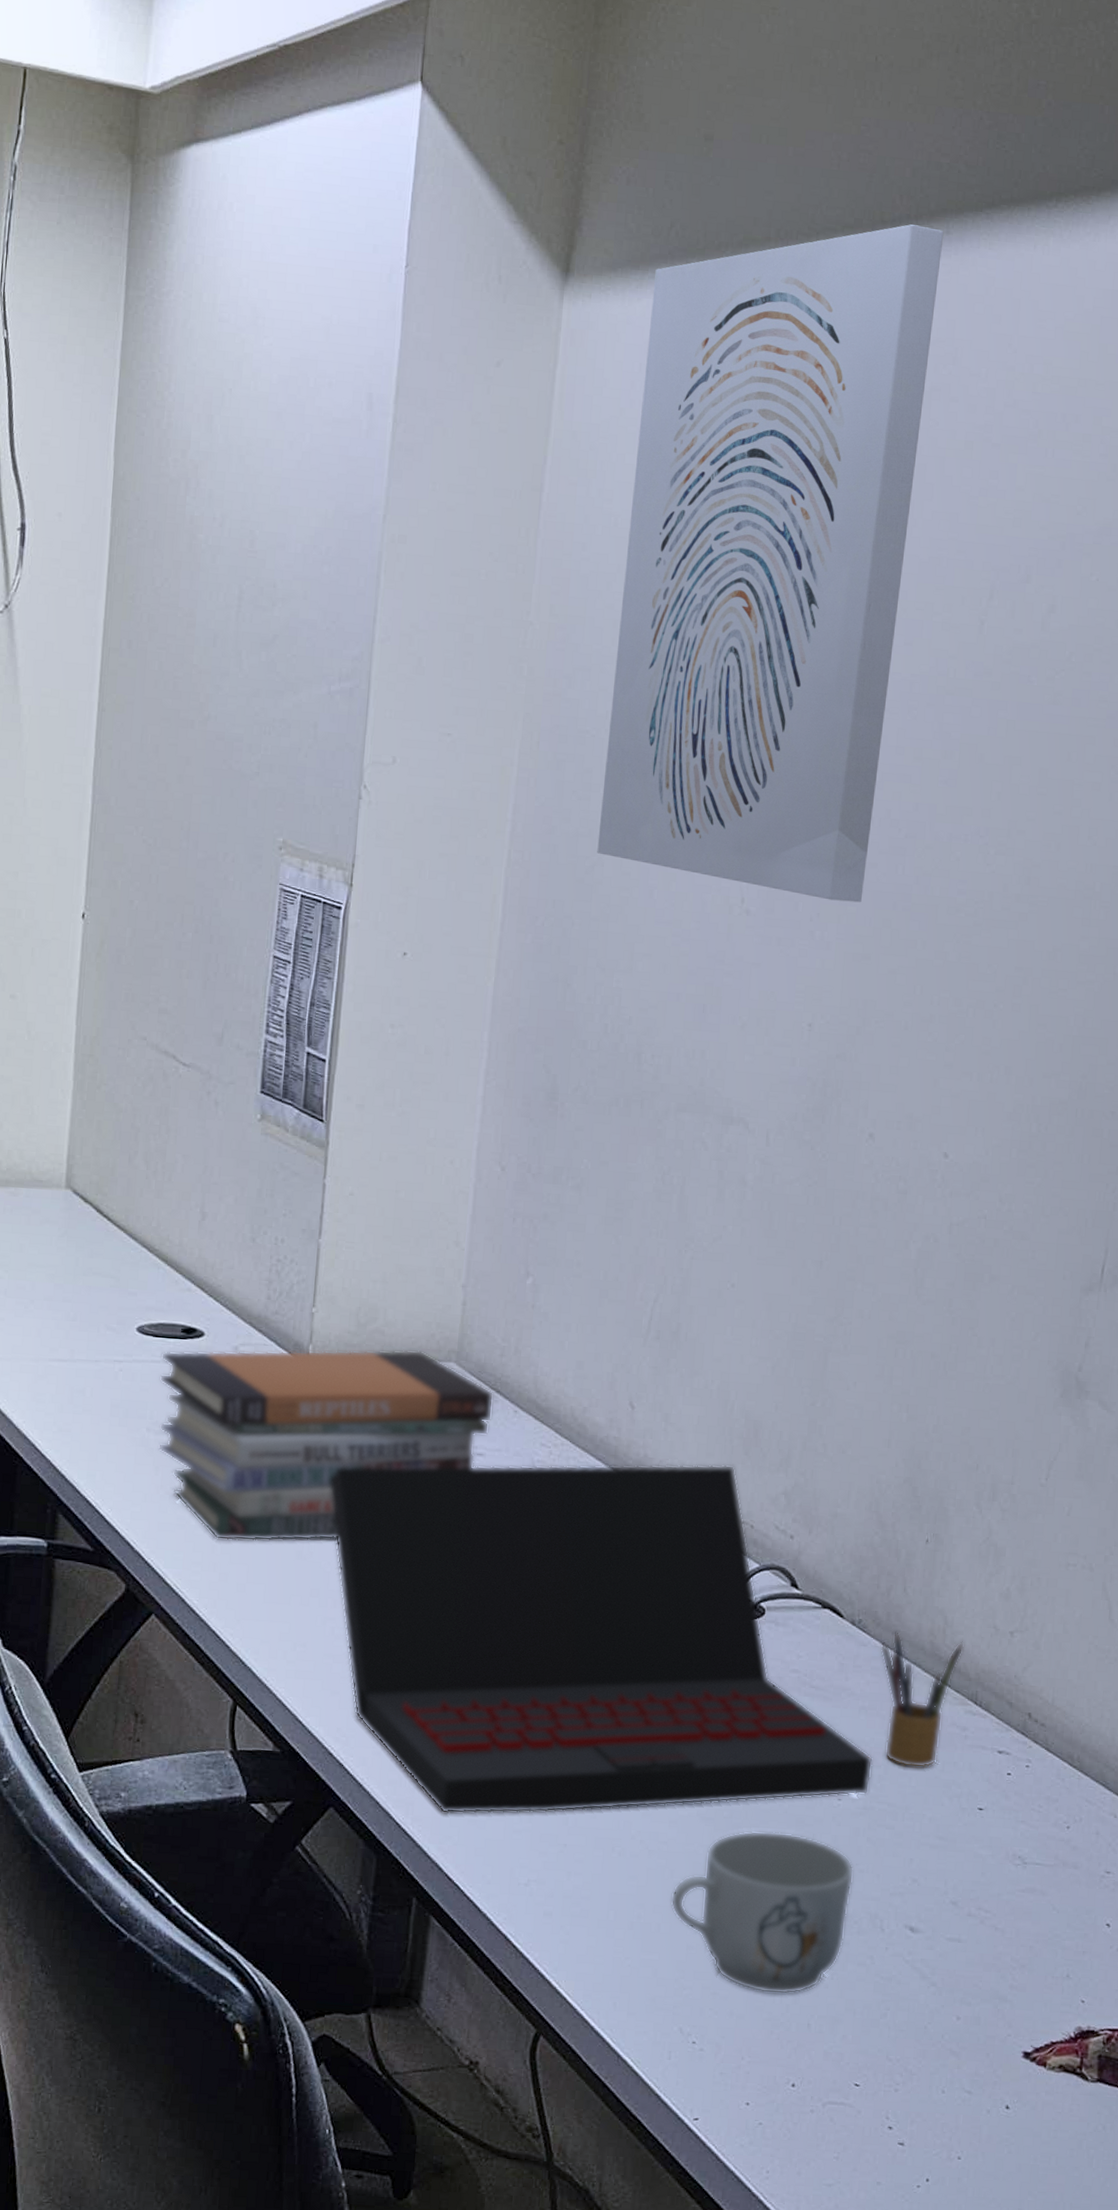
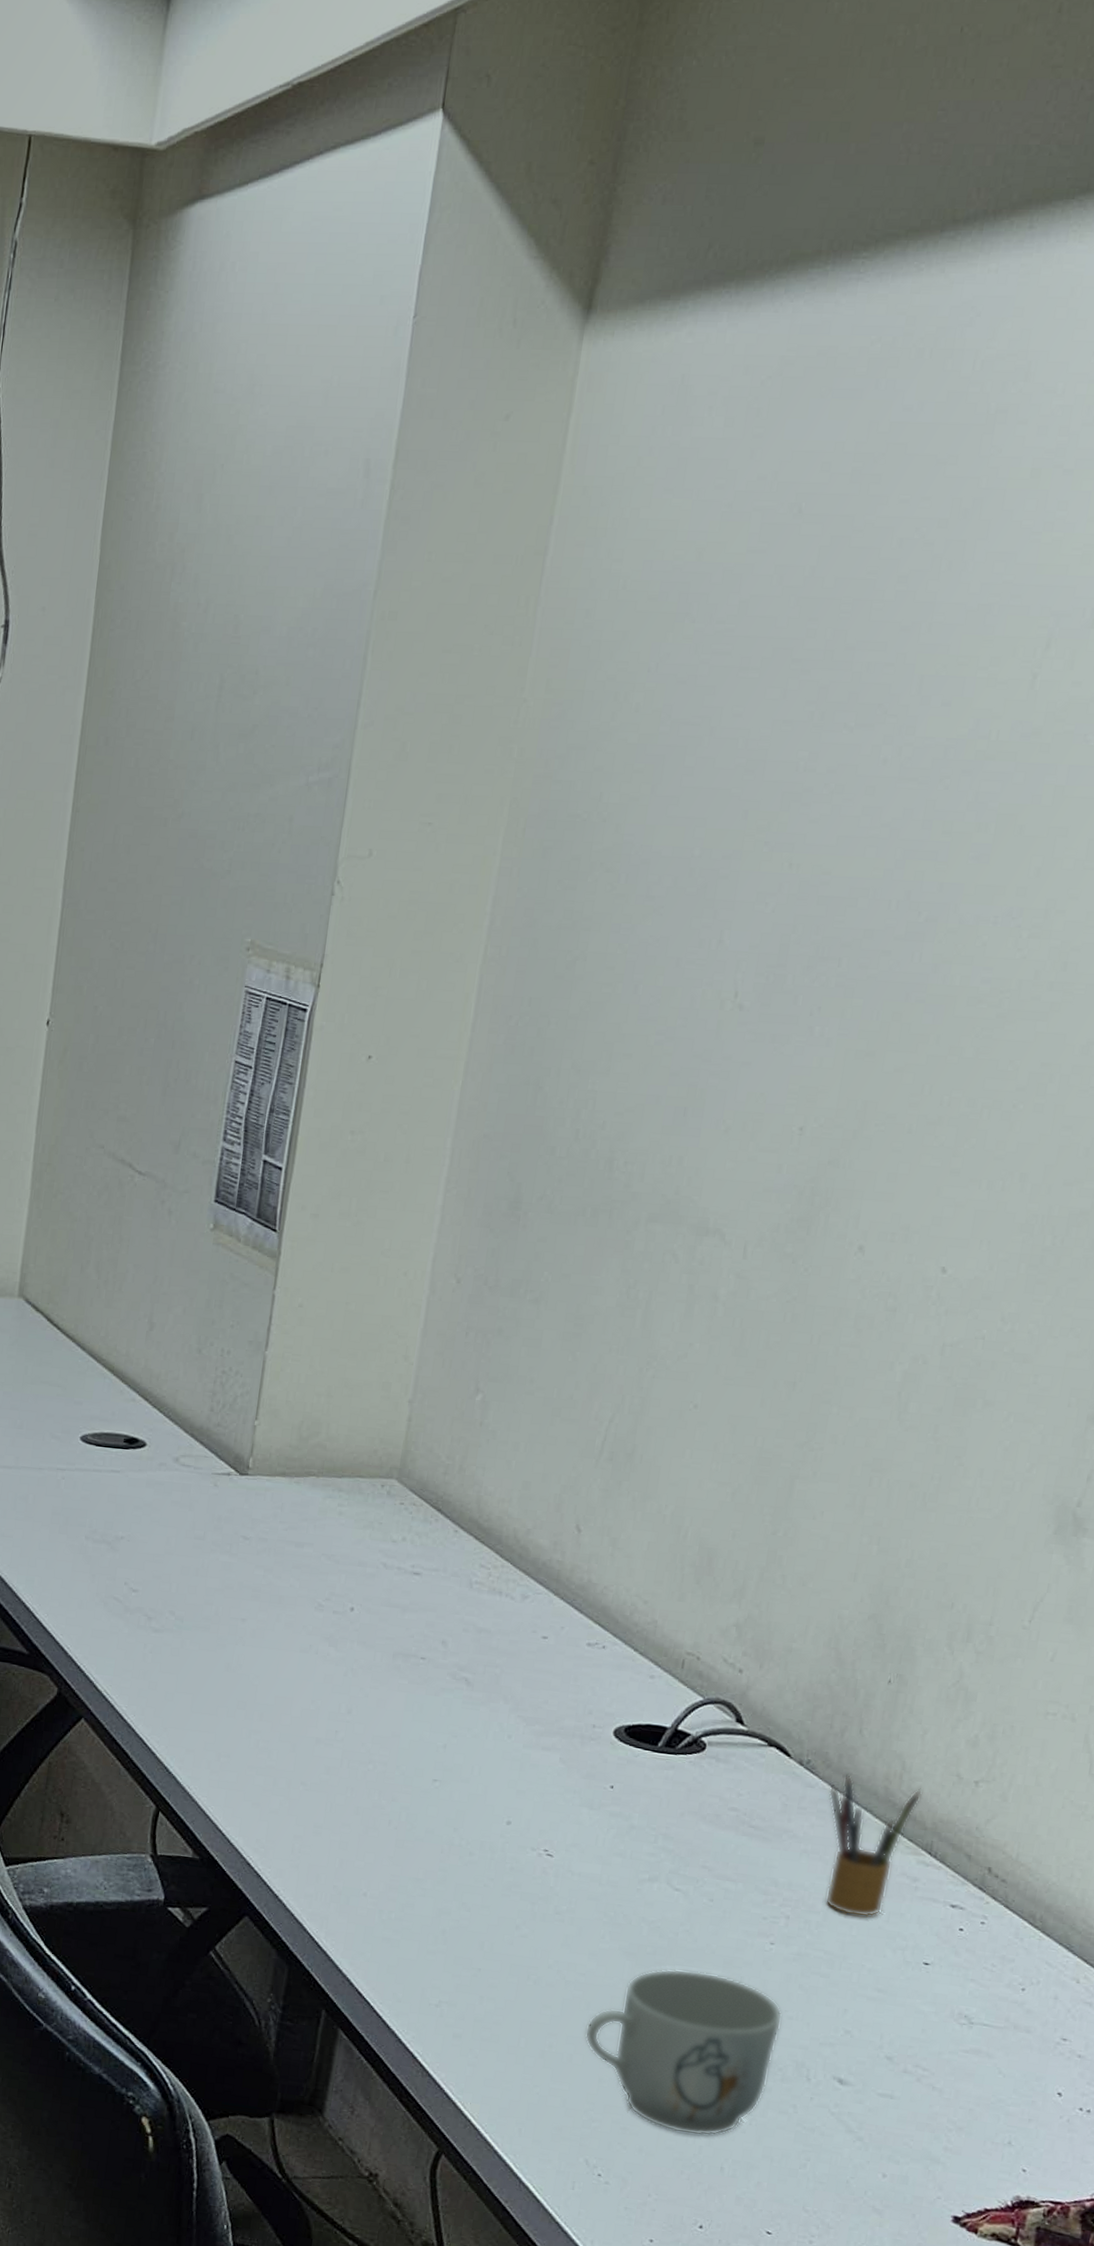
book stack: present [158,1350,494,1542] -> none [96,1460,435,1654]
laptop: present [330,1464,873,1814] -> none [262,1582,812,1941]
wall art: present [597,224,944,903] -> none [580,221,1027,995]

